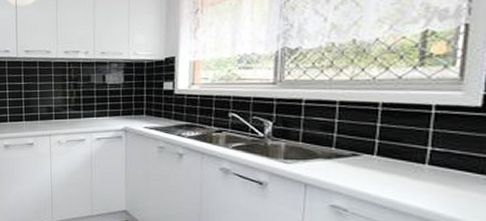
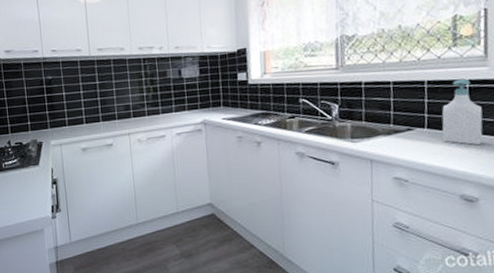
soap bottle: none [395,103,450,180] -> present [441,79,483,146]

